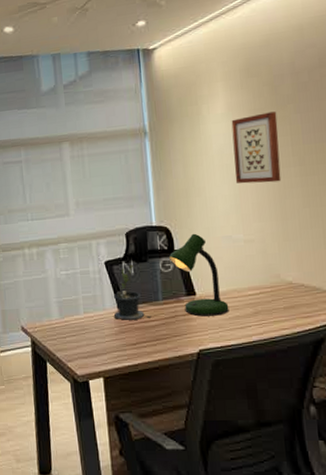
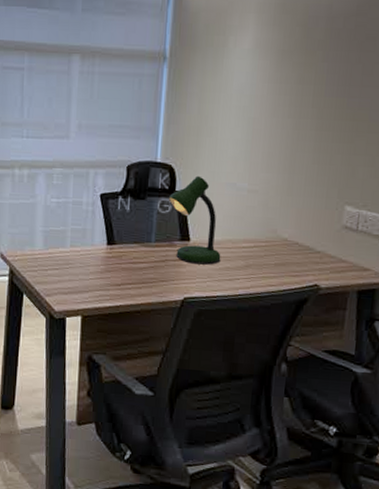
potted plant: present [113,264,150,321] -> none [101,200,140,261]
wall art: present [231,111,282,184] -> none [250,56,305,133]

